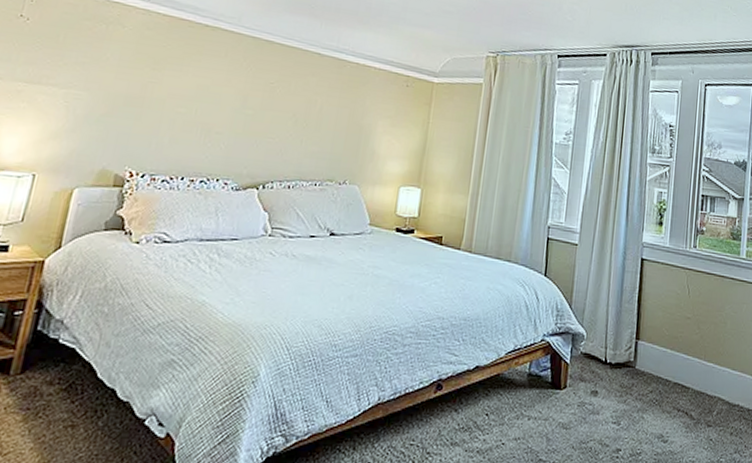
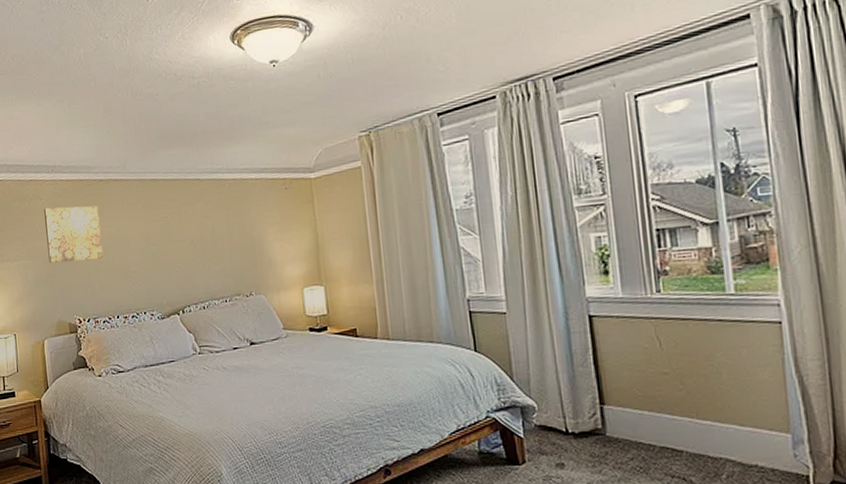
wall art: none [111,37,195,110] -> present [44,205,104,263]

